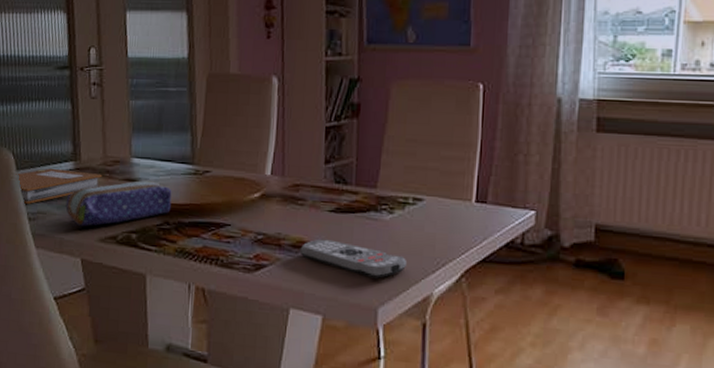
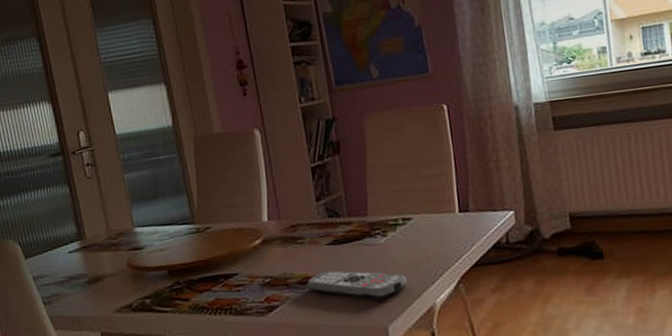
notebook: present [16,168,103,204] -> none [25,248,109,289]
pencil case: present [65,180,172,227] -> none [77,246,179,302]

